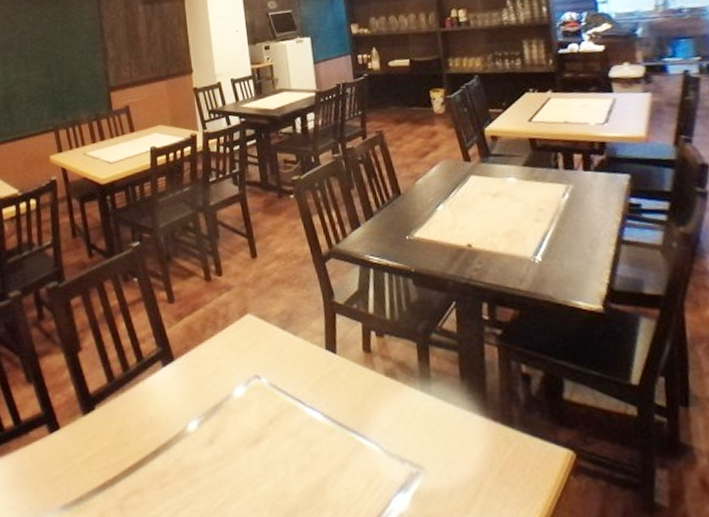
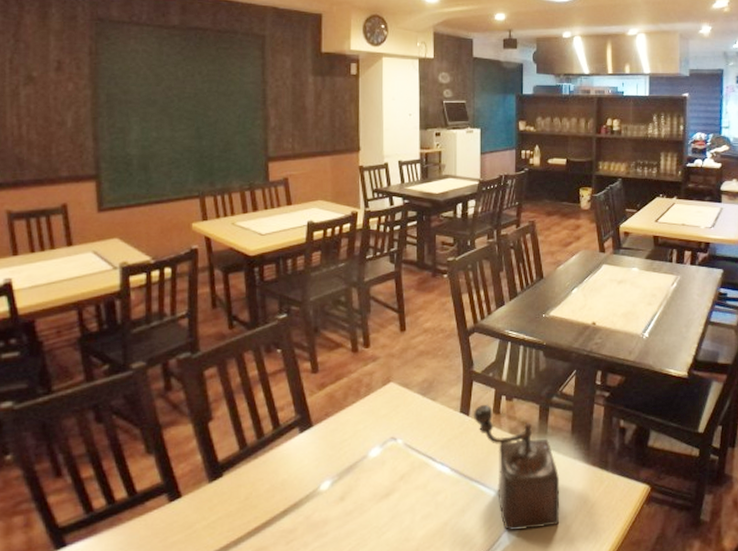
pepper mill: none [340,340,462,496] -> present [473,404,560,530]

